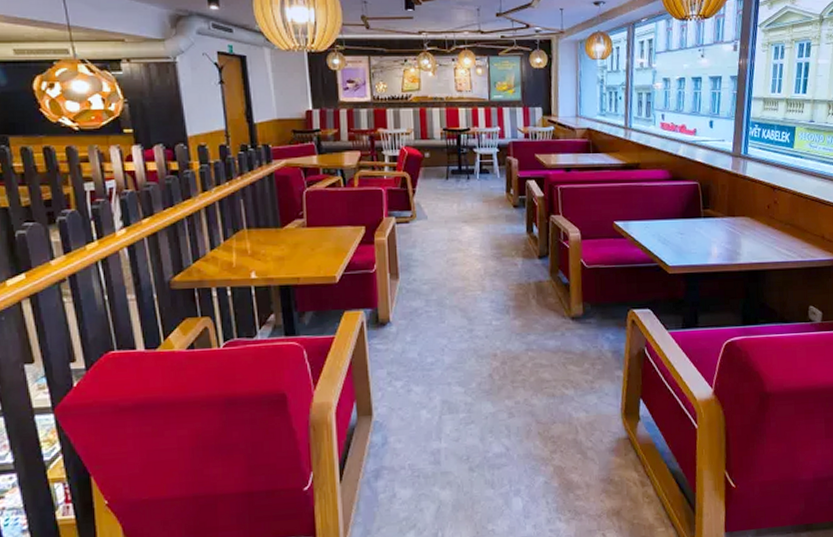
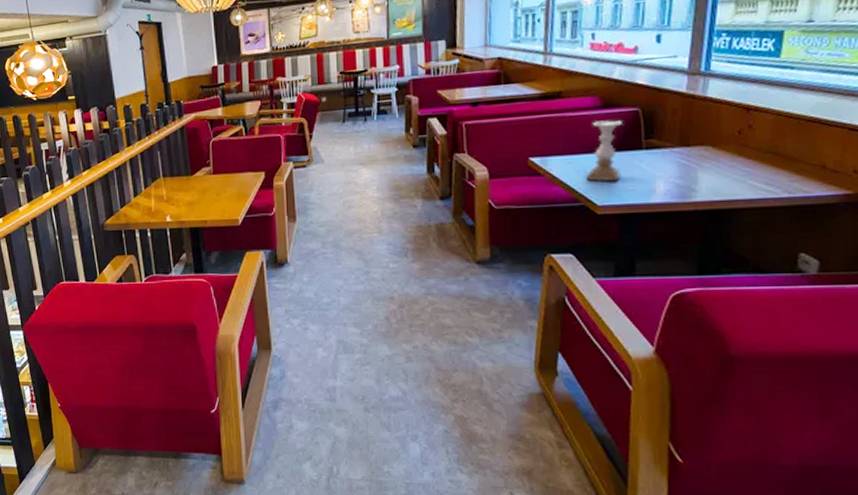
candle holder: none [659,191,686,245] -> present [585,120,622,182]

